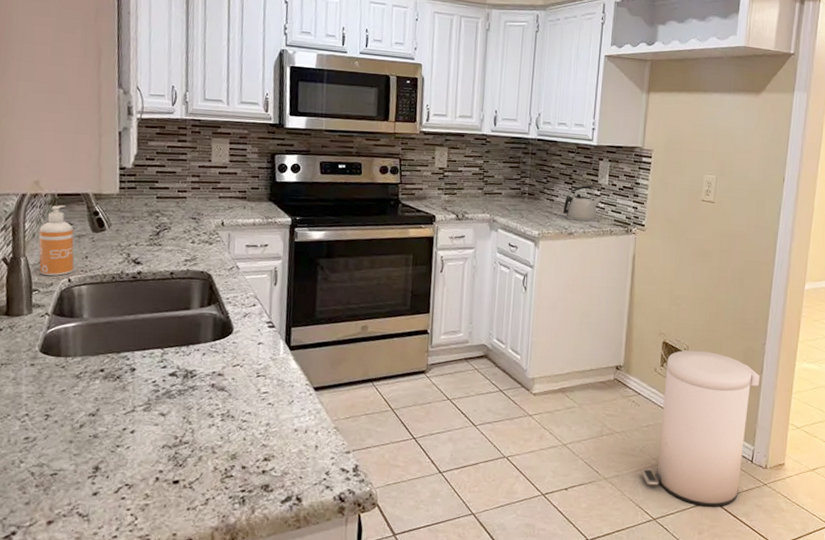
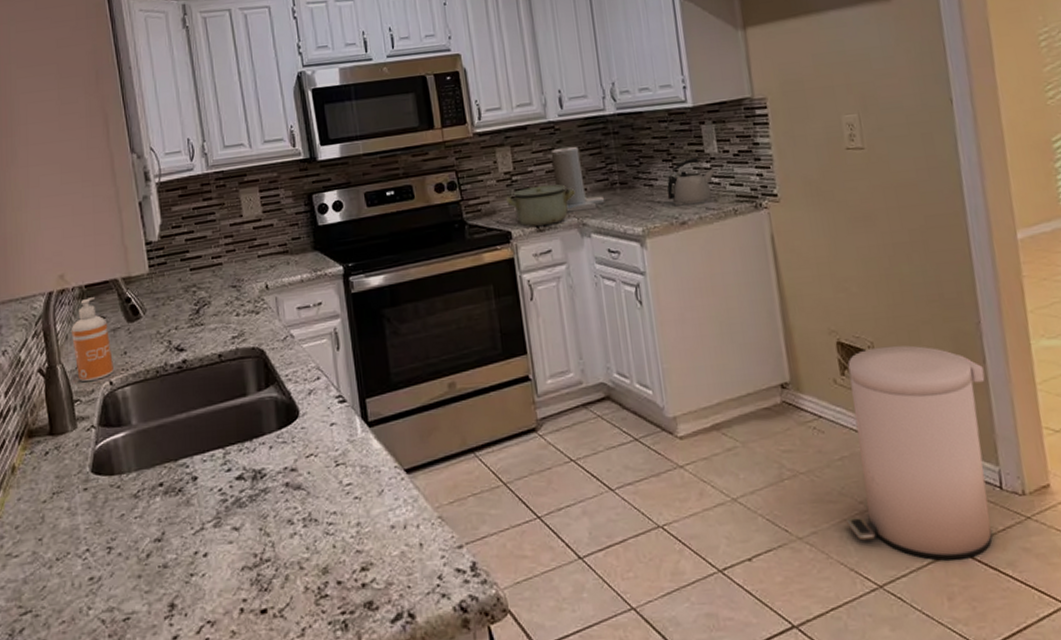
cooking pot: none [436,183,493,216] -> present [506,184,576,227]
paper towel: none [478,156,515,211] -> present [550,146,605,212]

